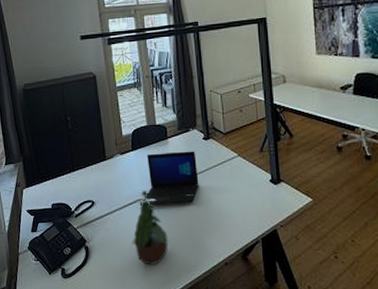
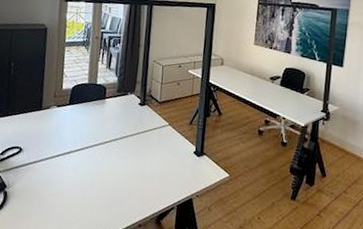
potted plant: present [131,190,168,266] -> none [51,144,89,219]
laptop: present [140,151,199,206] -> none [67,111,130,163]

